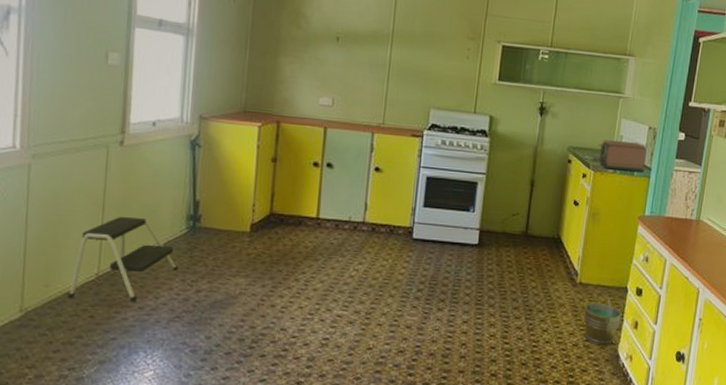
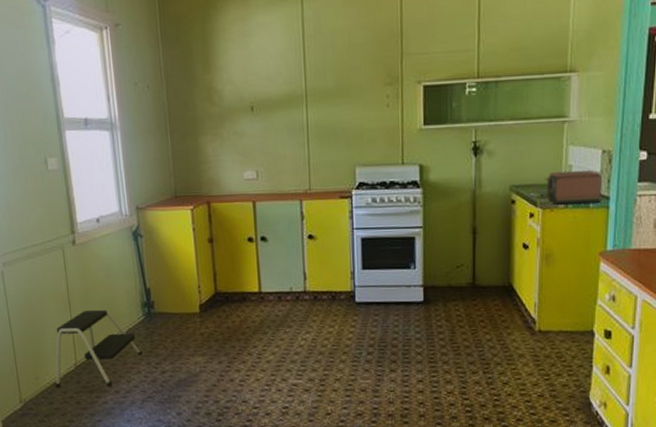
bucket: present [583,290,623,346] -> none [546,336,591,395]

